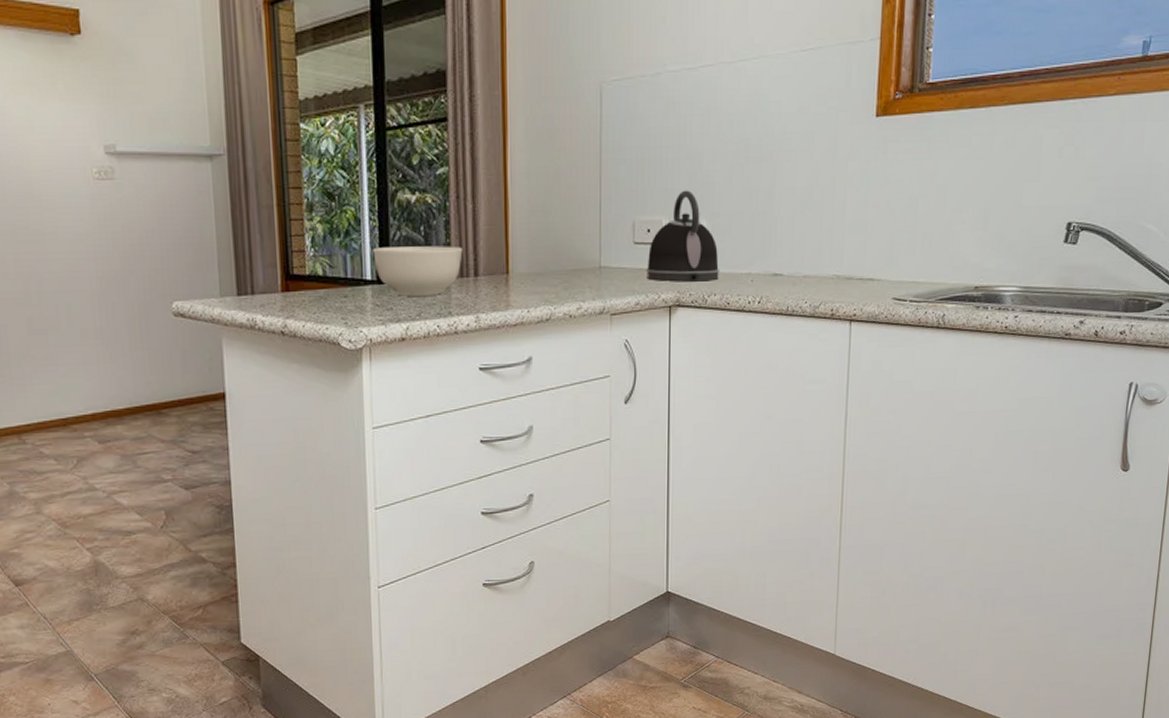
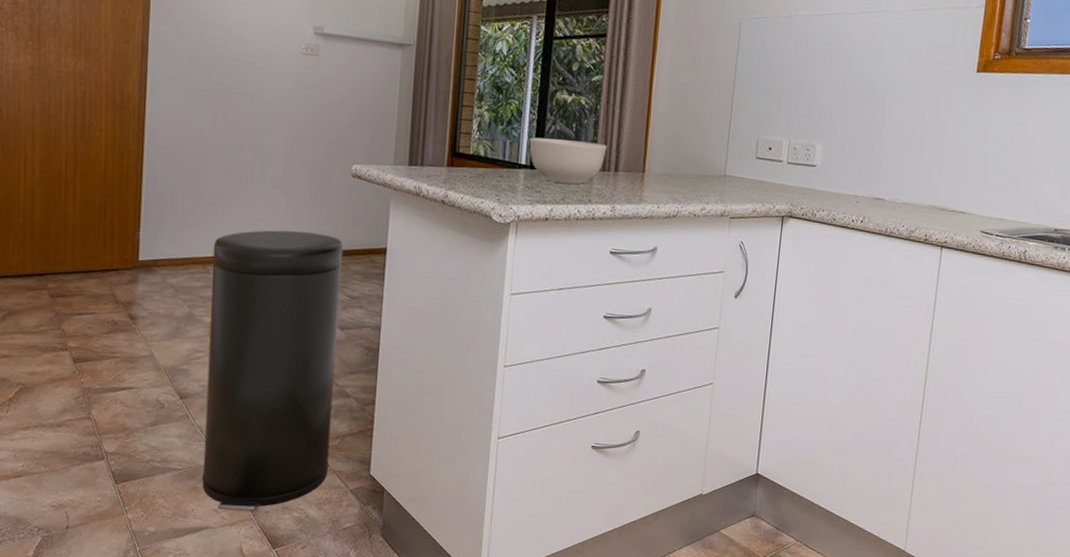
pedal bin: none [26,384,195,700] -> present [202,230,344,511]
kettle: present [645,190,720,282] -> none [764,117,830,198]

